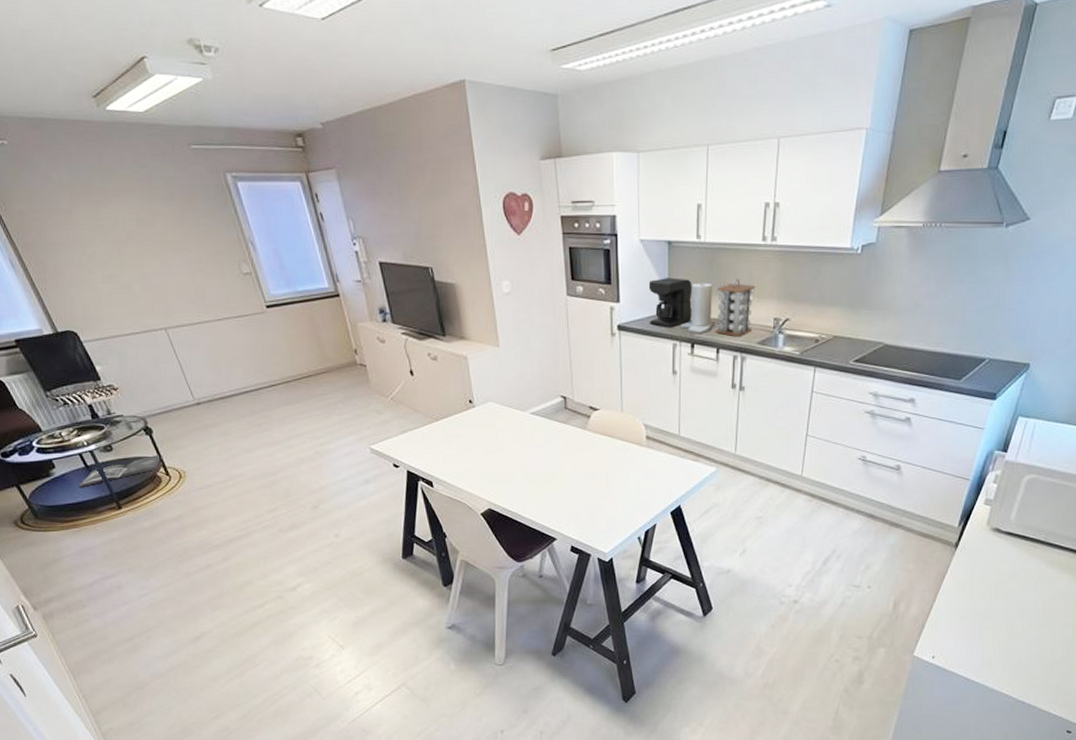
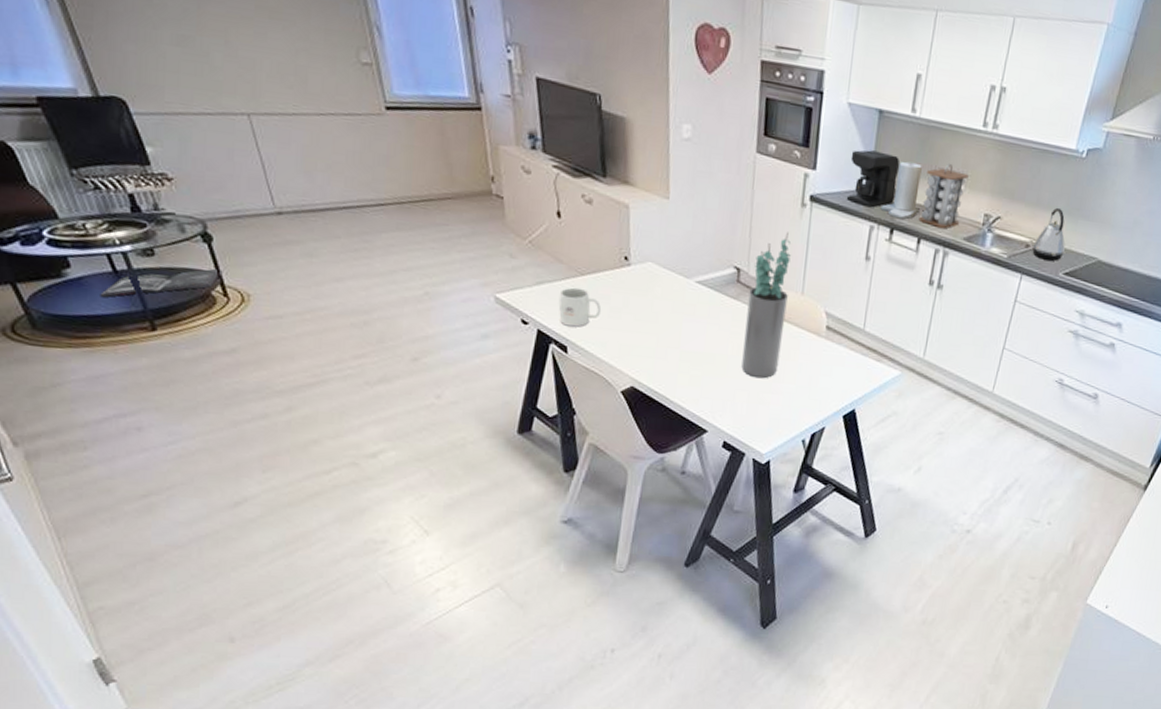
mug: none [420,431,456,465] -> present [558,287,602,327]
vase: none [576,360,610,489] -> present [741,232,791,379]
kettle: none [822,302,853,351] -> present [1032,207,1066,261]

